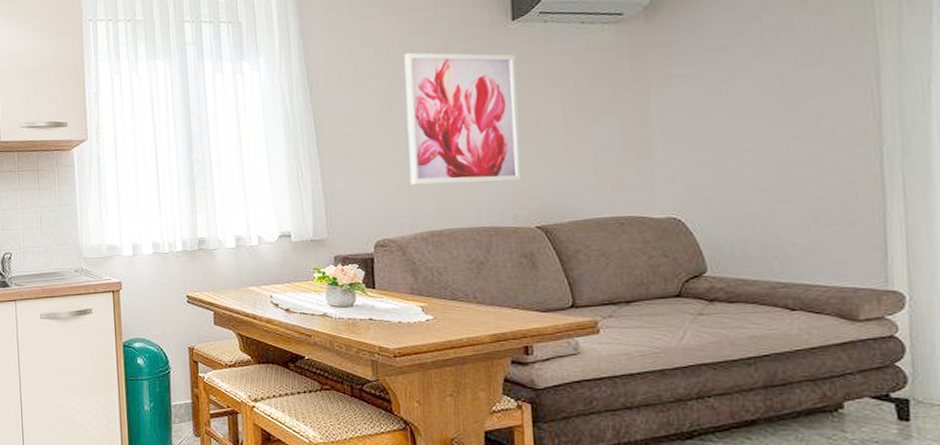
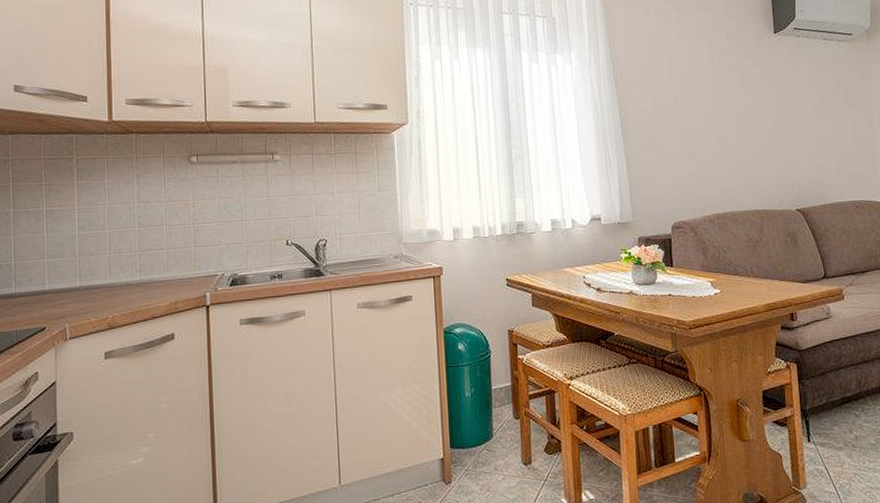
wall art: present [404,52,523,185] -> none [692,55,785,173]

